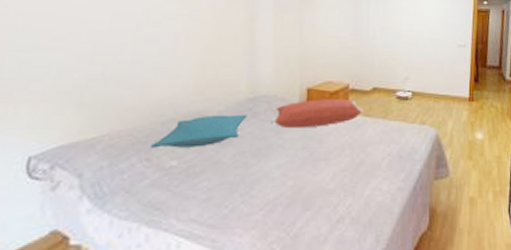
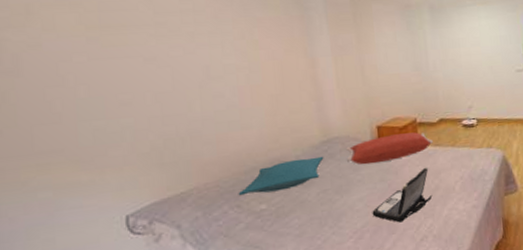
laptop: none [288,138,356,198] -> present [372,167,433,223]

